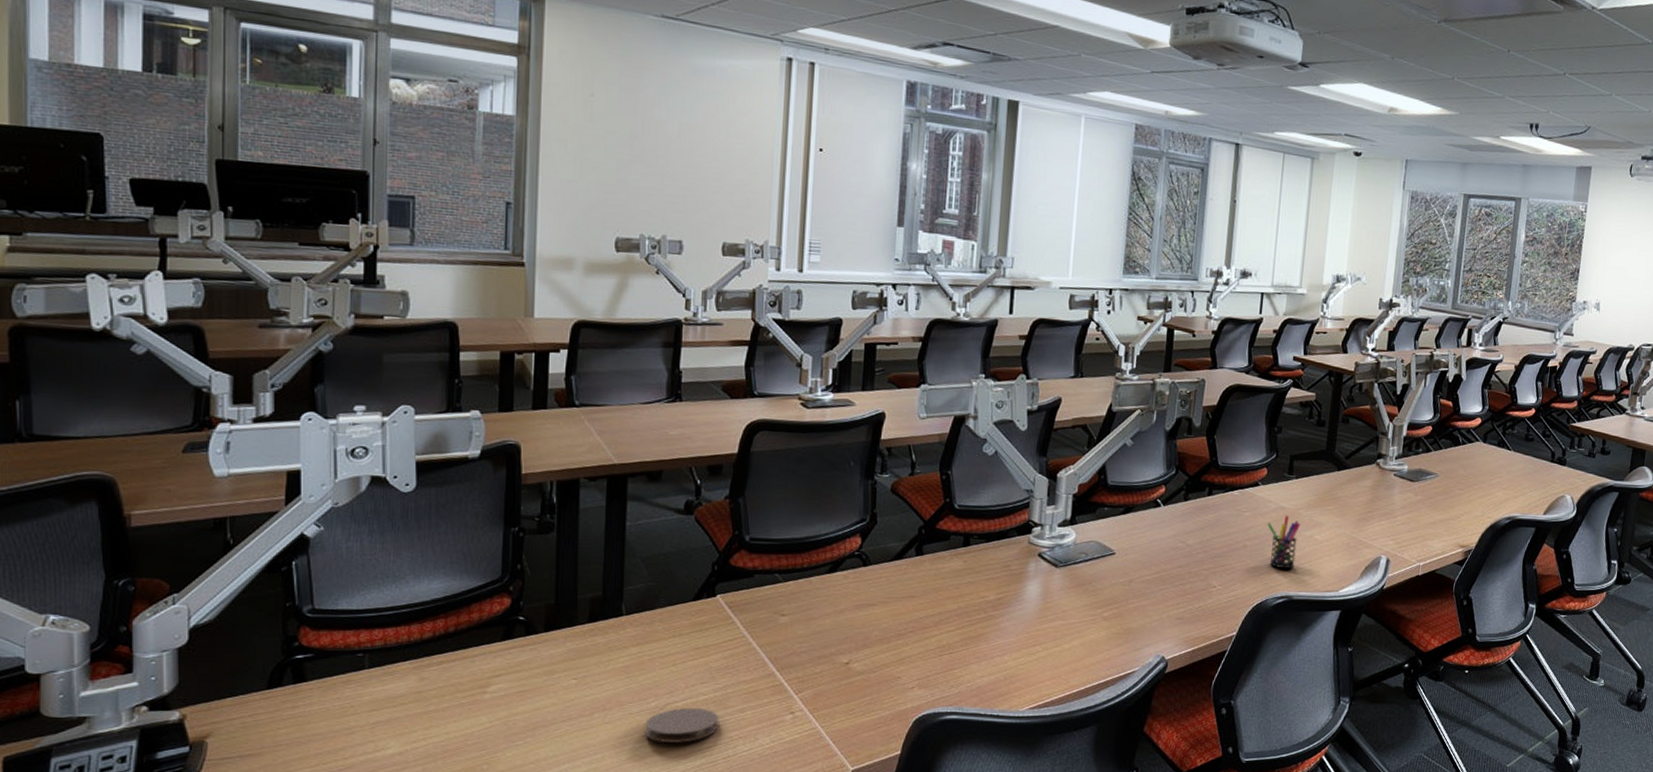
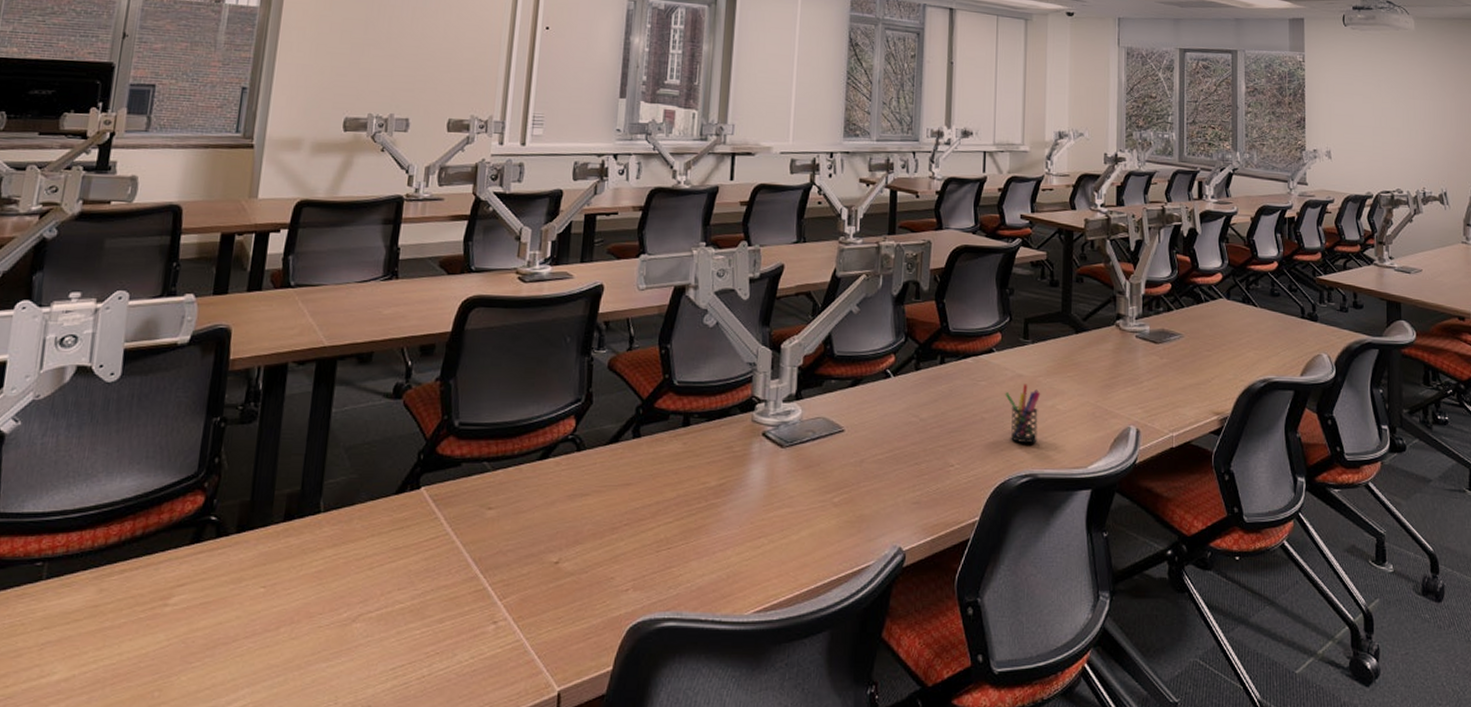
coaster: present [645,708,718,744] -> none [333,619,415,662]

